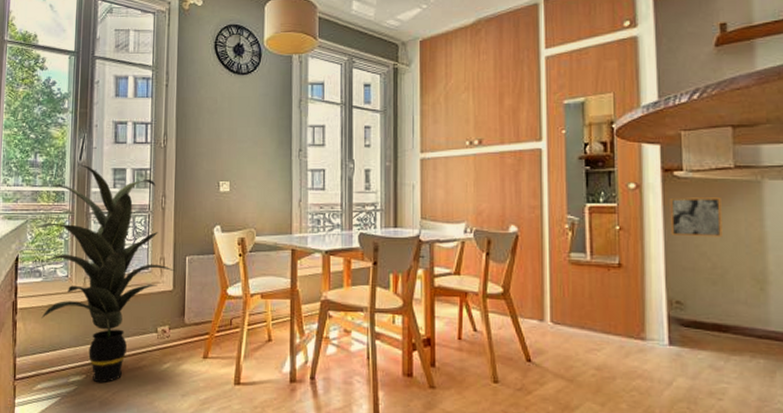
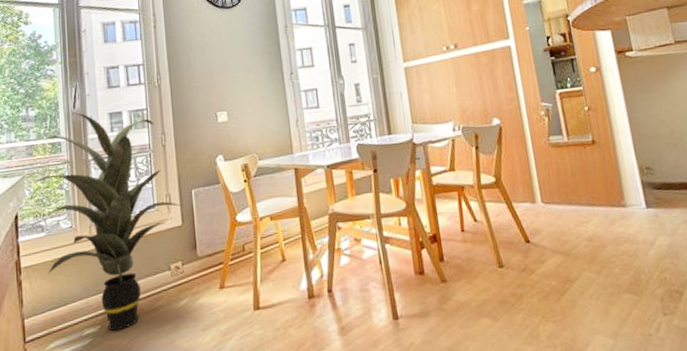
wall art: present [669,197,723,237] -> none [626,70,675,109]

